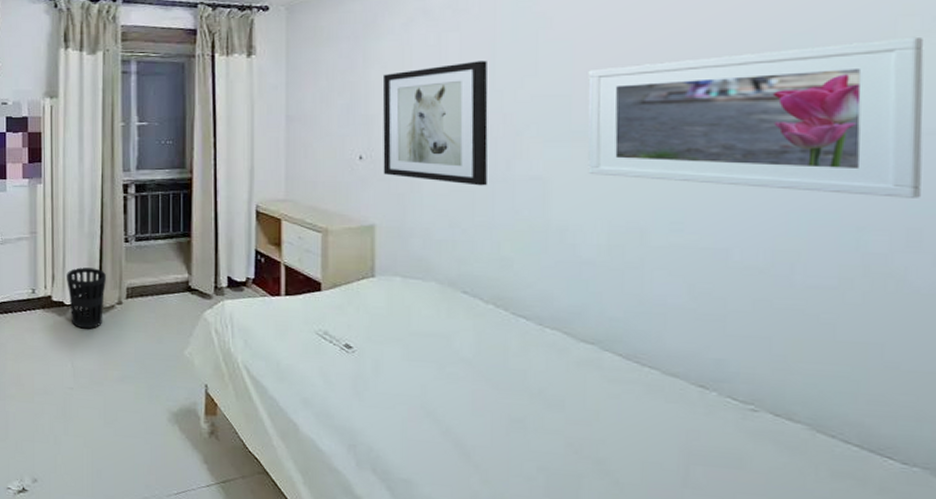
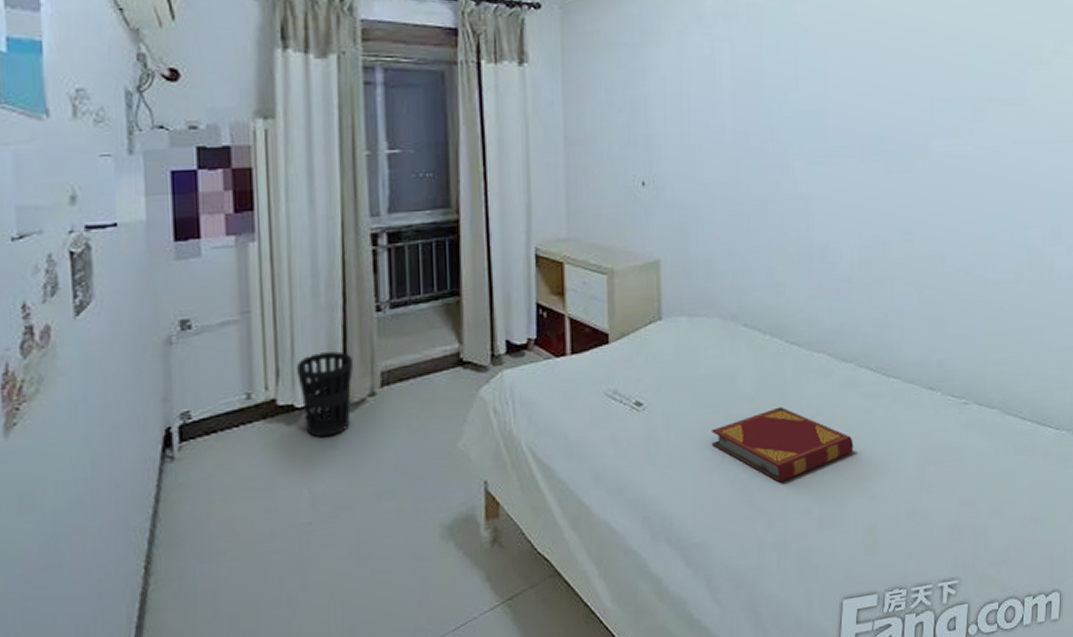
wall art: present [382,60,488,186] -> none [661,73,760,209]
hardback book: none [422,373,592,445] -> present [711,406,854,483]
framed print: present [587,36,925,198] -> none [838,57,1059,198]

